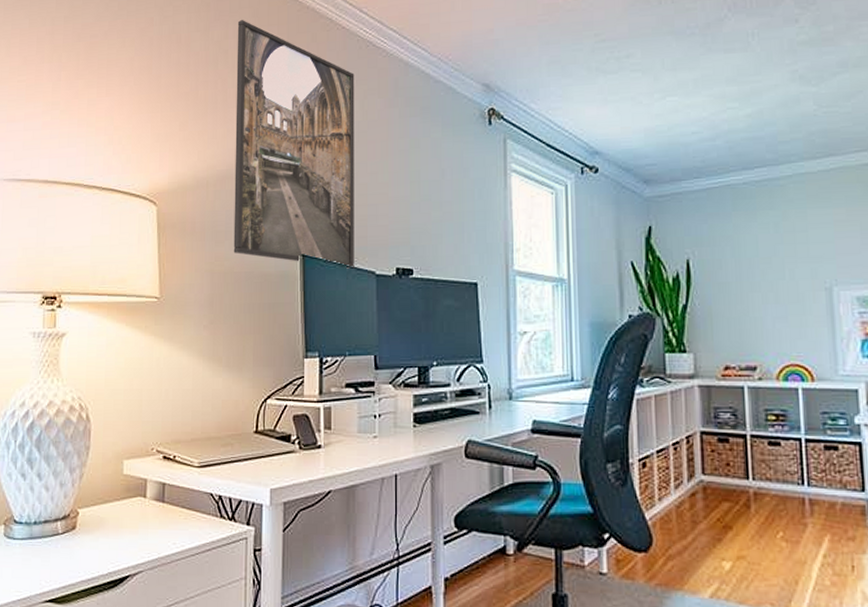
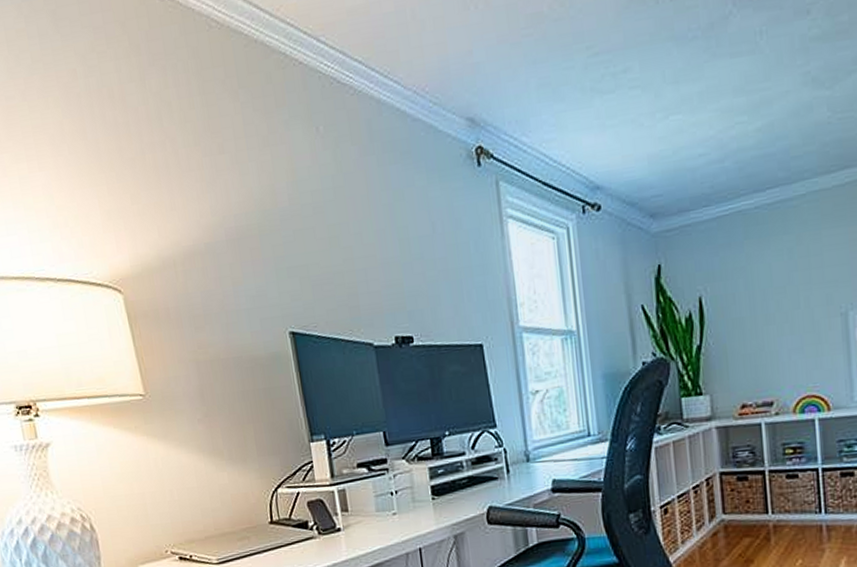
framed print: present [233,19,355,269] -> none [176,62,350,343]

